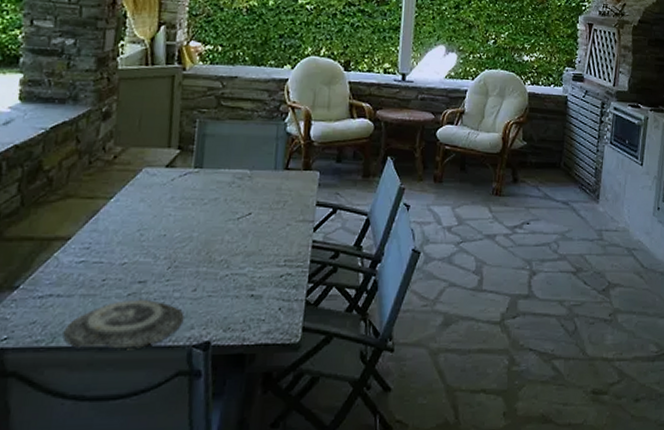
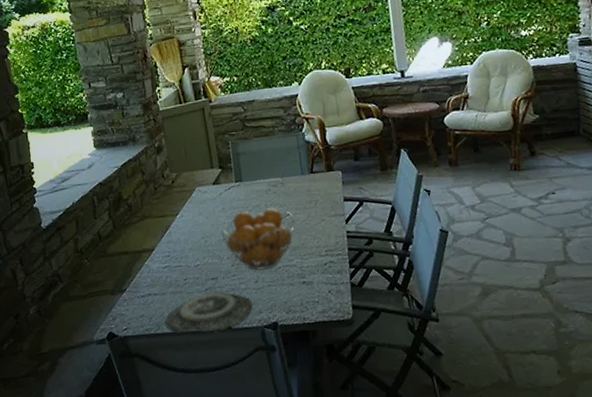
fruit basket: none [163,203,256,276] -> present [221,208,295,271]

